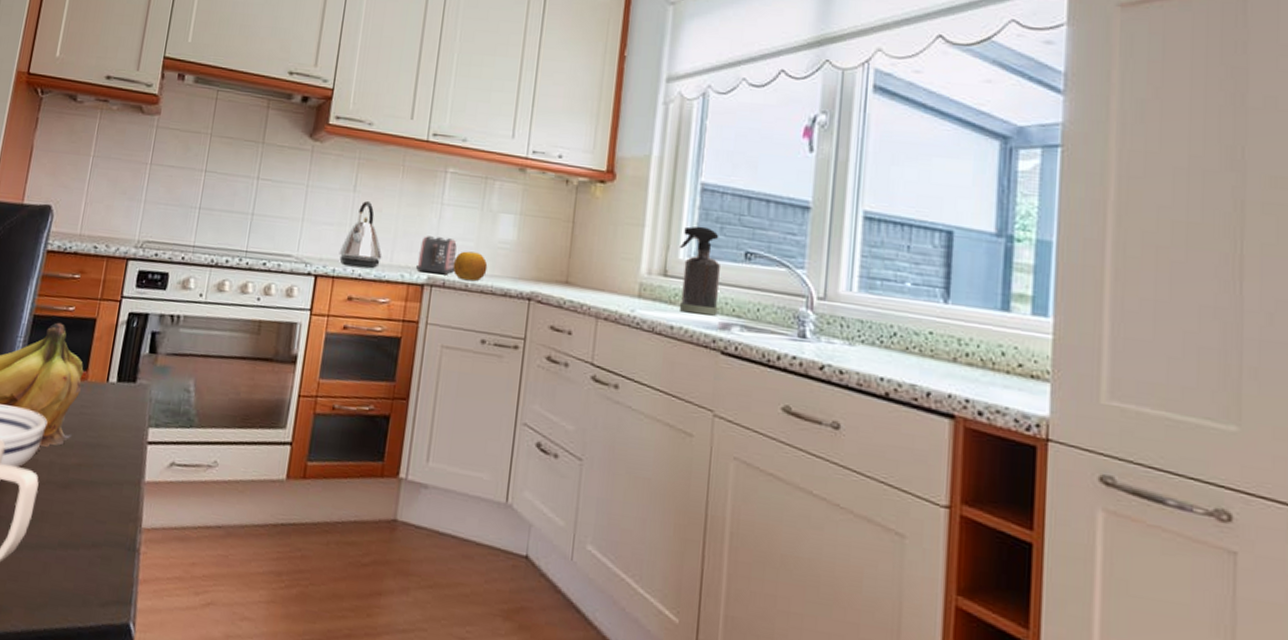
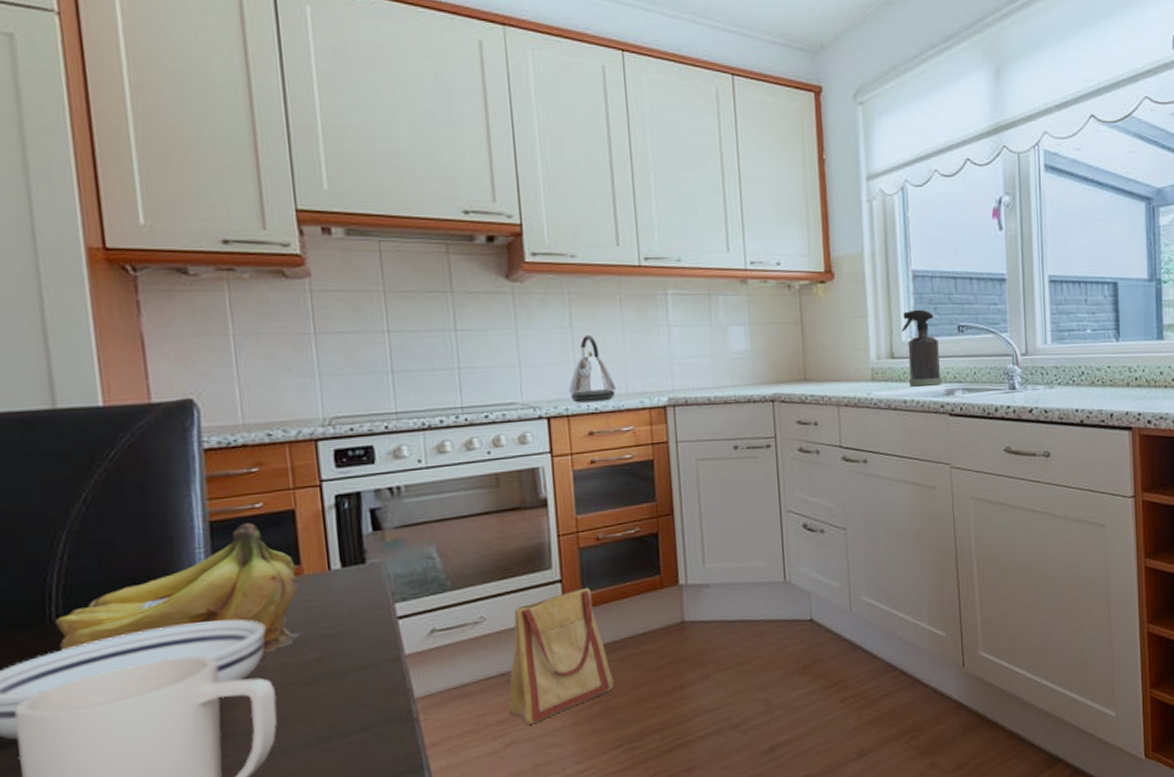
shopping bag: none [215,455,317,590] -> present [508,586,614,725]
toaster: present [416,236,457,275] -> none [654,358,695,395]
fruit: present [452,251,488,282] -> none [691,367,727,395]

